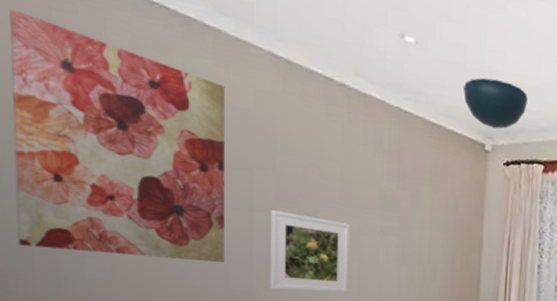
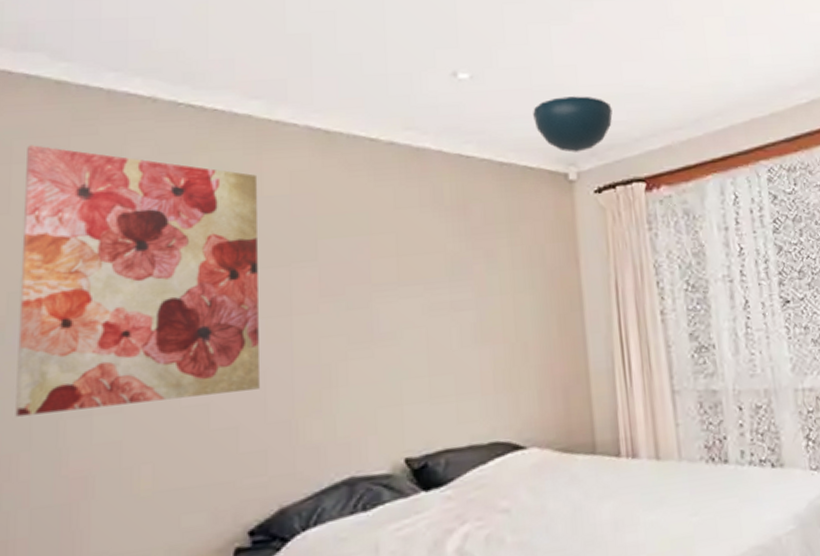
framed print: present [270,210,350,293] -> none [314,306,416,413]

